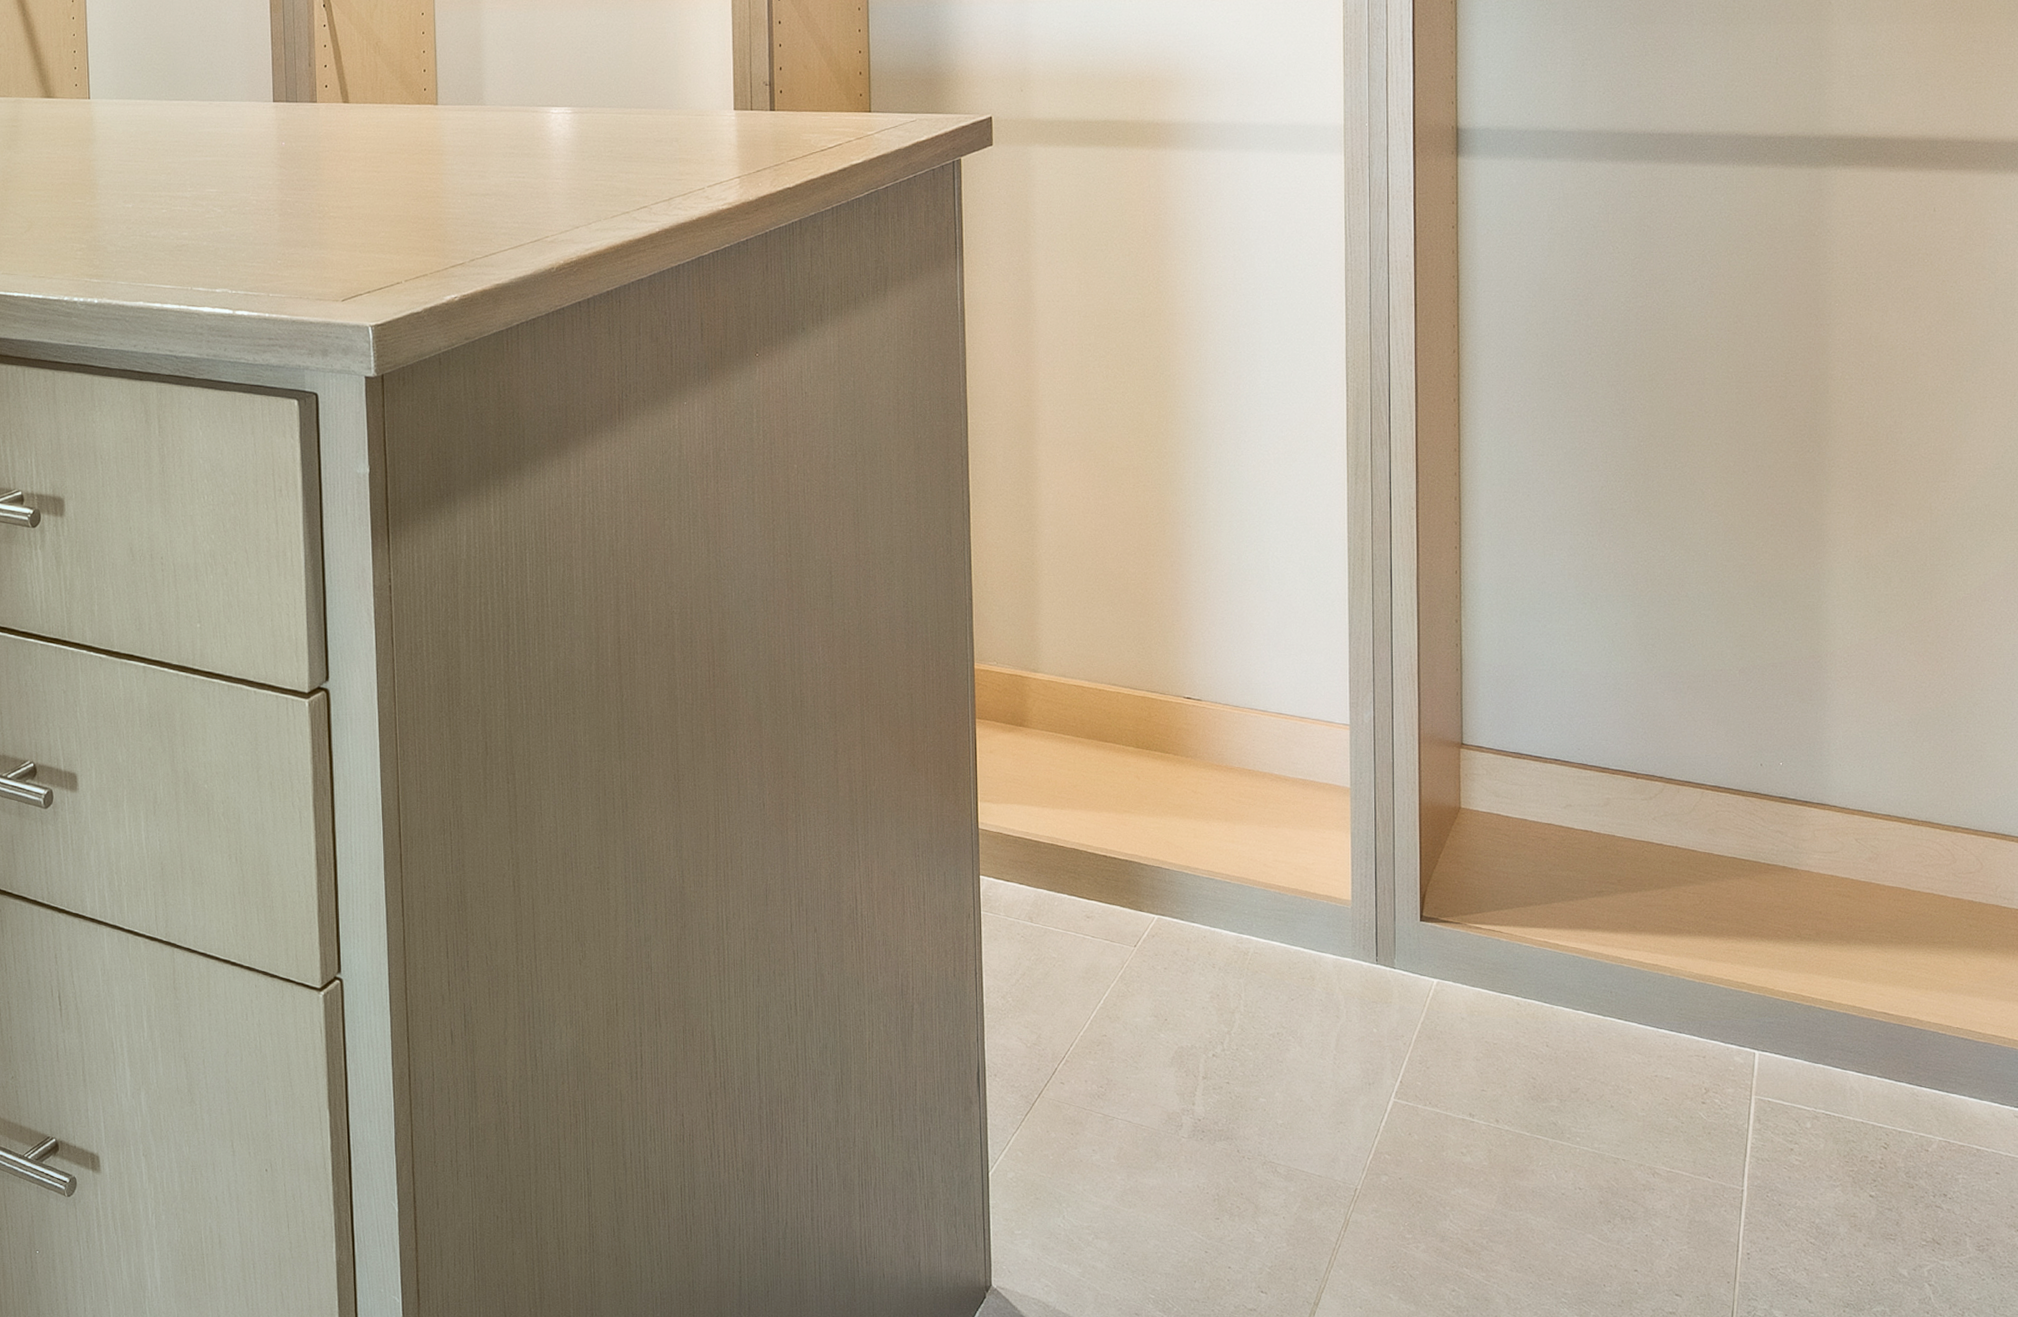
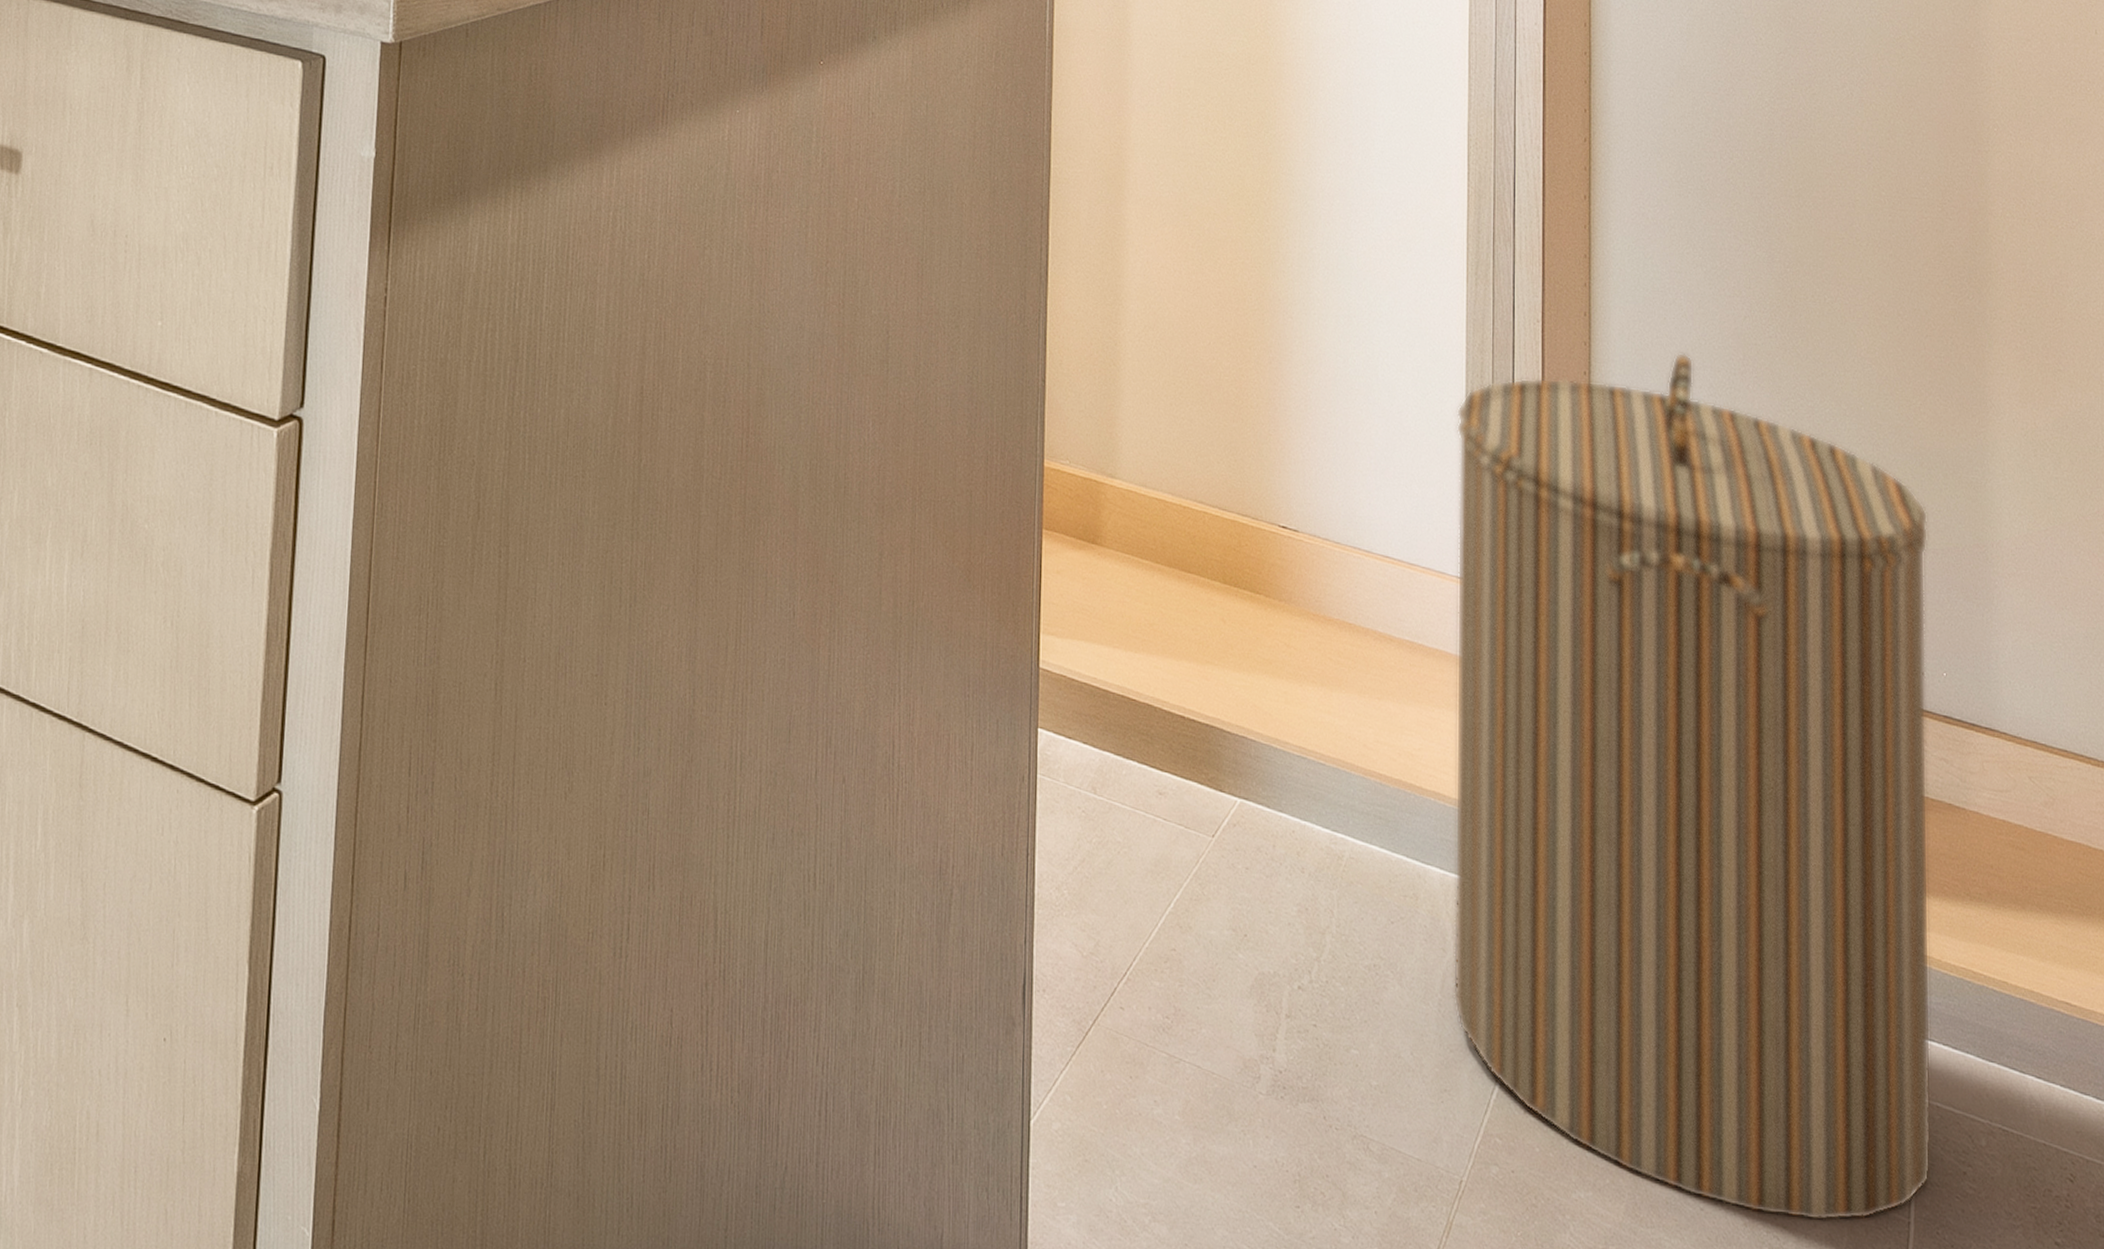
laundry hamper: none [1339,522,1768,1195] -> present [1452,352,1932,1222]

